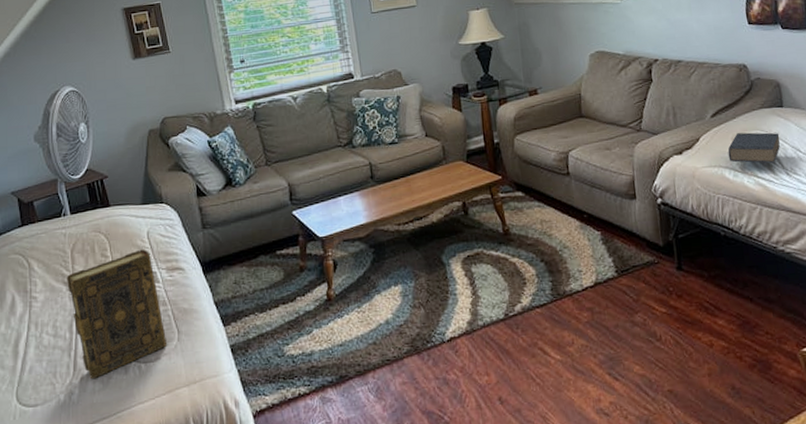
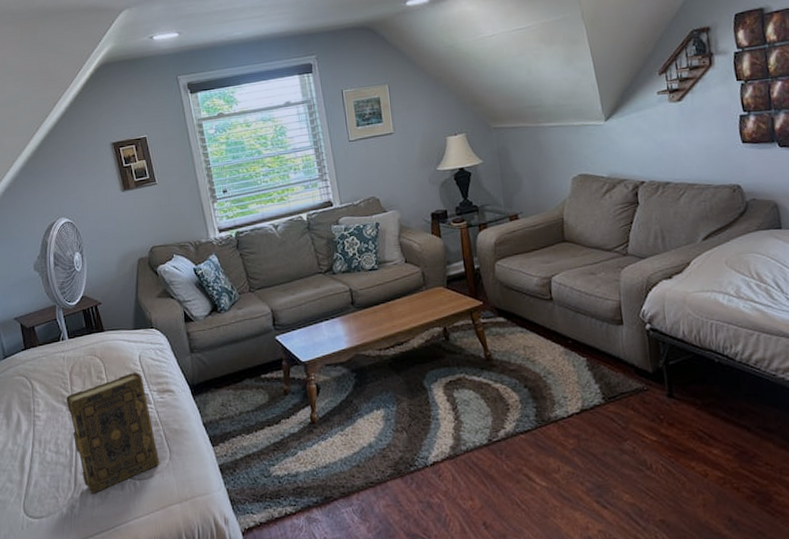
book: present [727,132,780,163] -> none [721,255,779,288]

